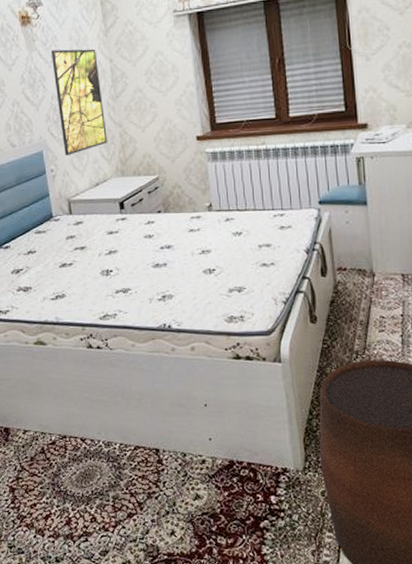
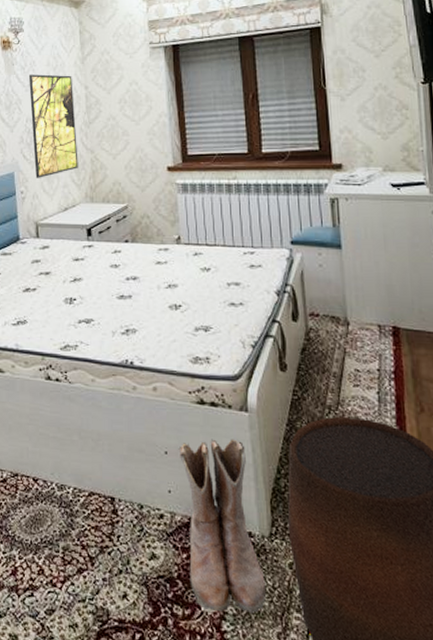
boots: none [217,388,301,540] -> present [178,439,266,613]

